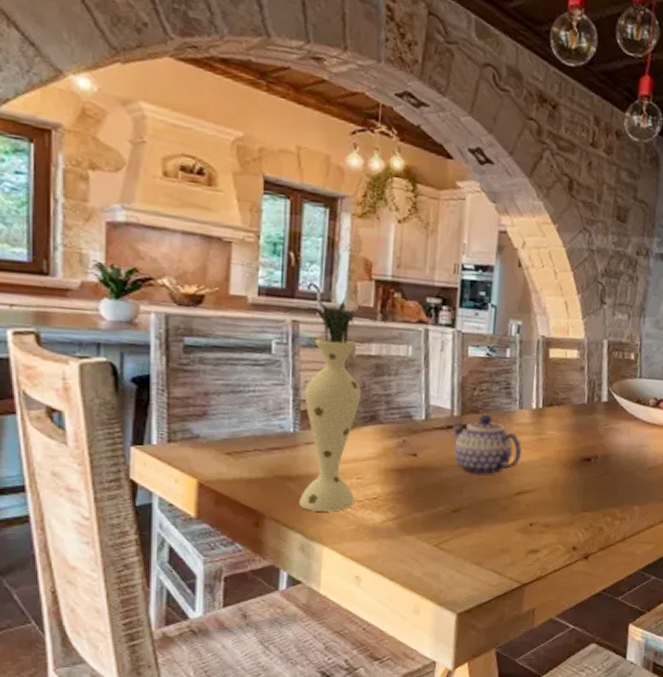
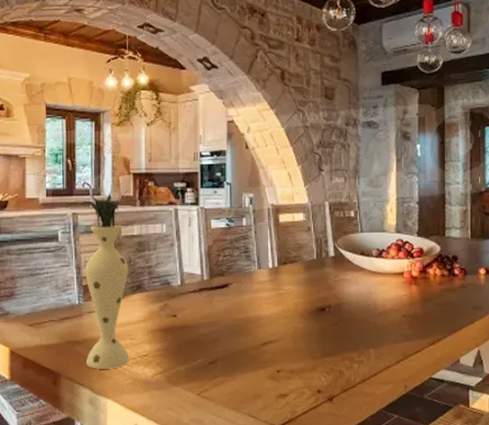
teapot: present [453,414,522,475] -> none [204,276,264,329]

